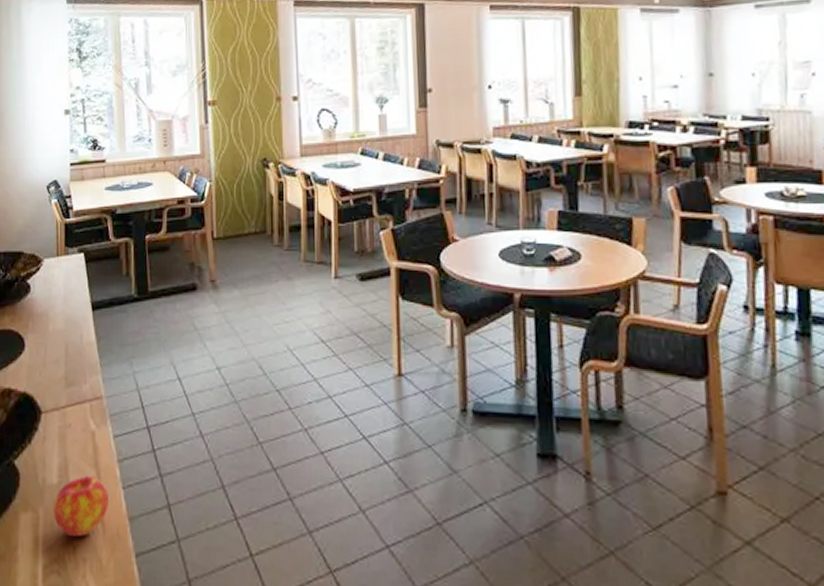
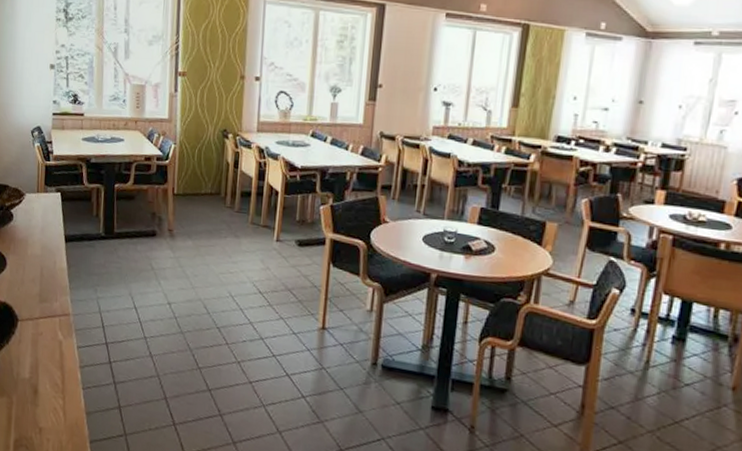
apple: present [53,476,109,537] -> none [24,375,71,422]

